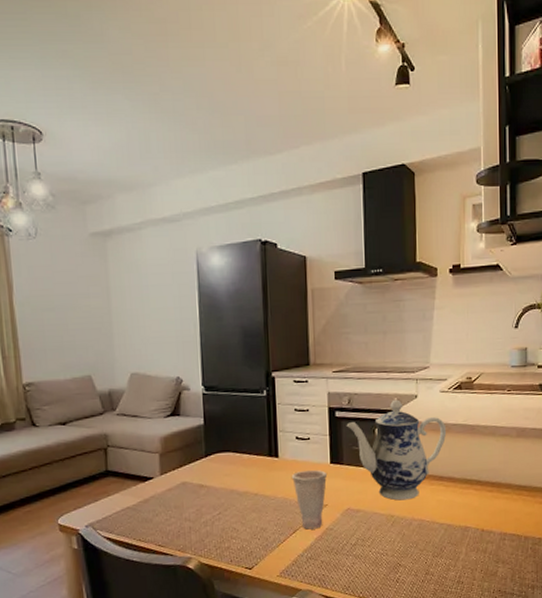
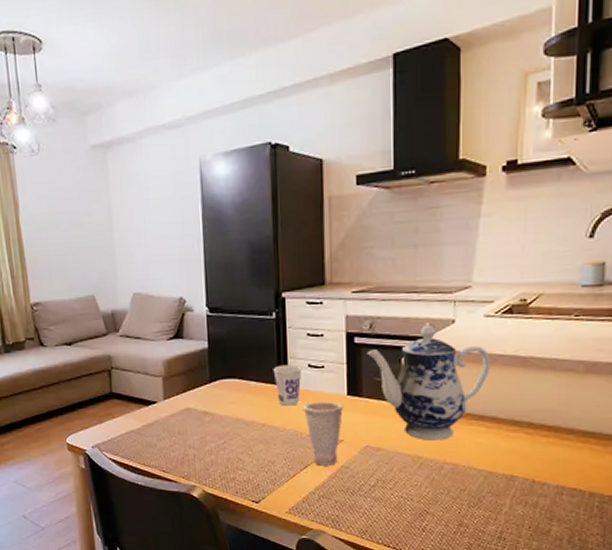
cup: none [264,437,291,476] -> present [273,364,302,406]

